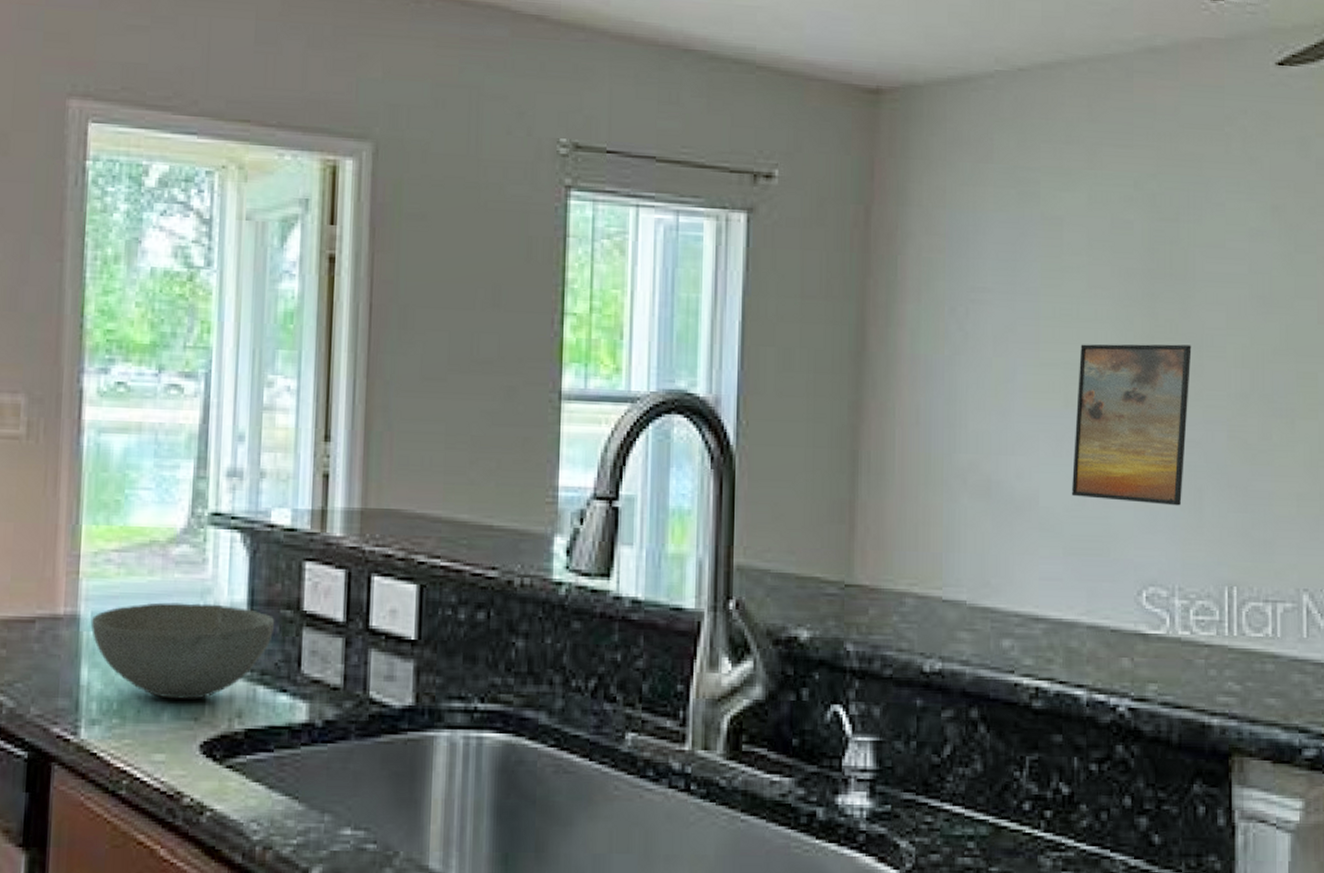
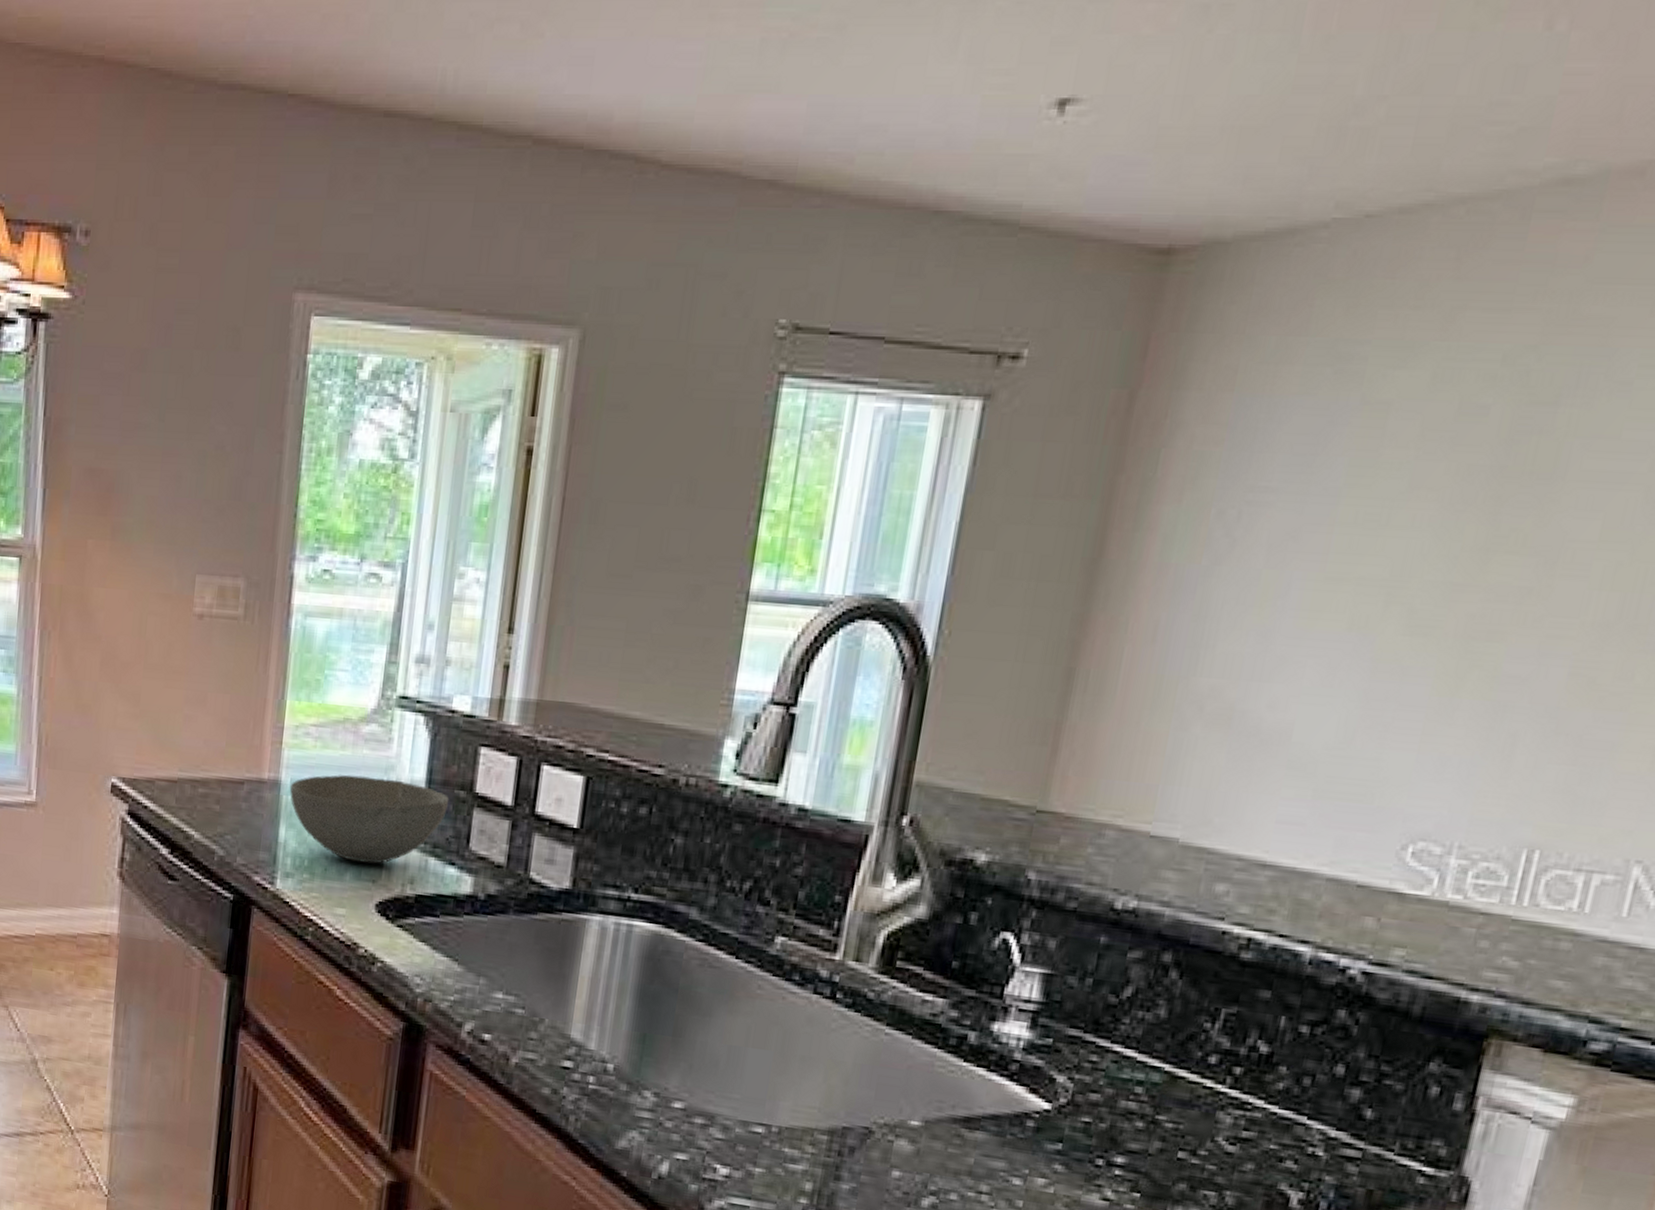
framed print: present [1071,344,1192,506] -> none [1336,556,1542,752]

